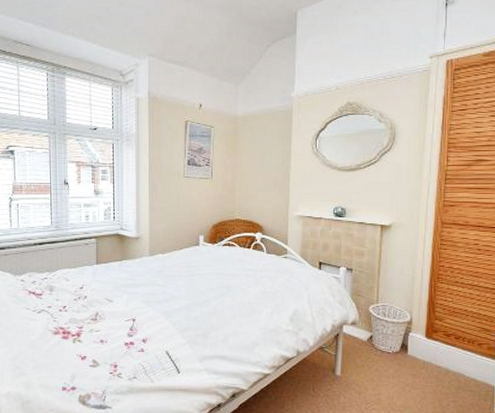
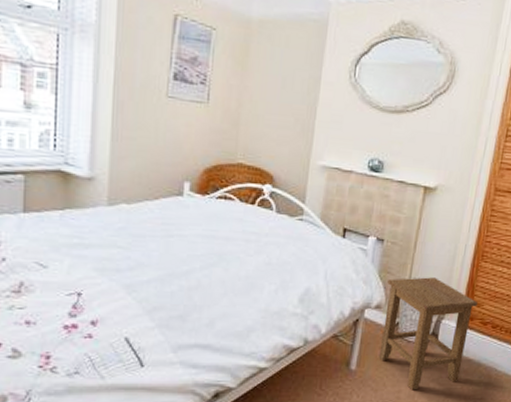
stool: none [359,298,439,393] -> present [379,277,478,390]

